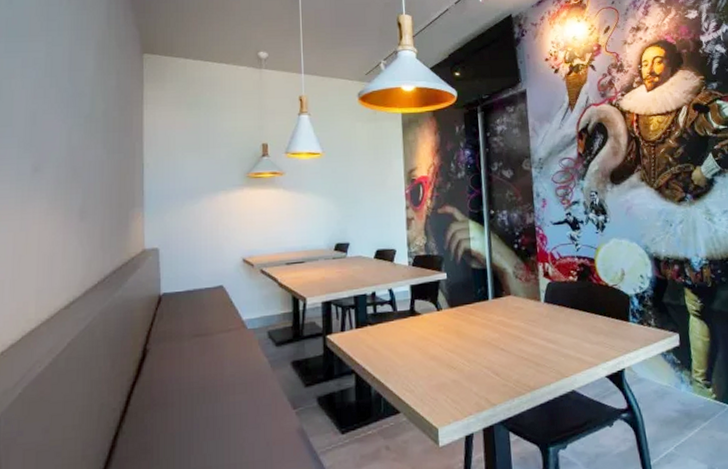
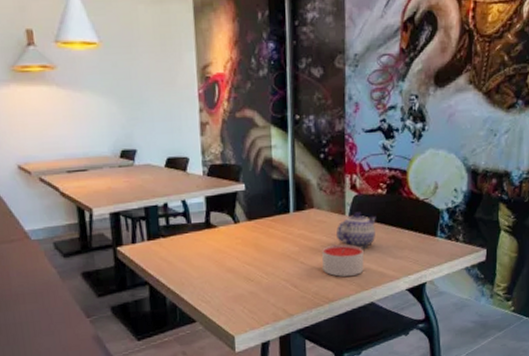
candle: none [521,330,562,364] -> present [322,244,364,277]
teapot: none [533,298,571,335] -> present [337,212,376,249]

